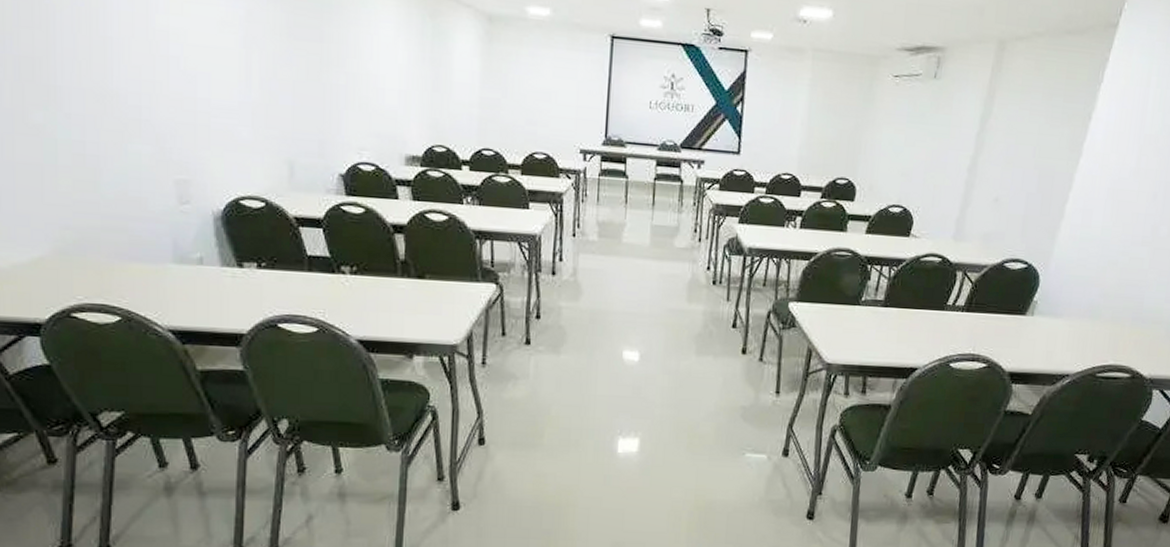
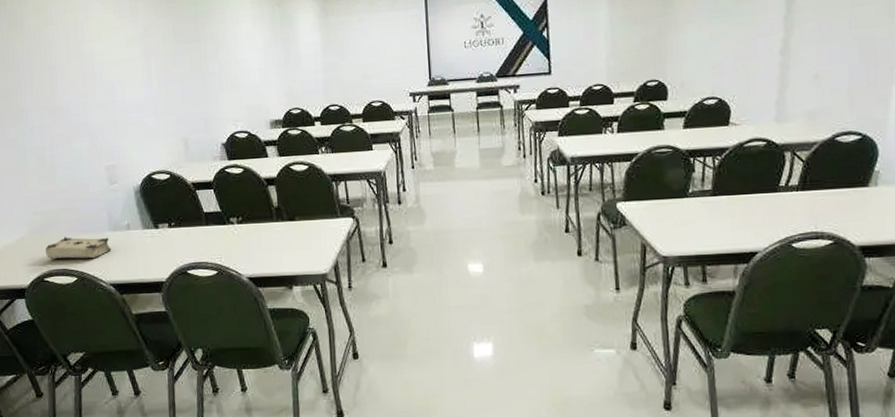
book: none [75,263,174,296] -> present [45,237,112,260]

